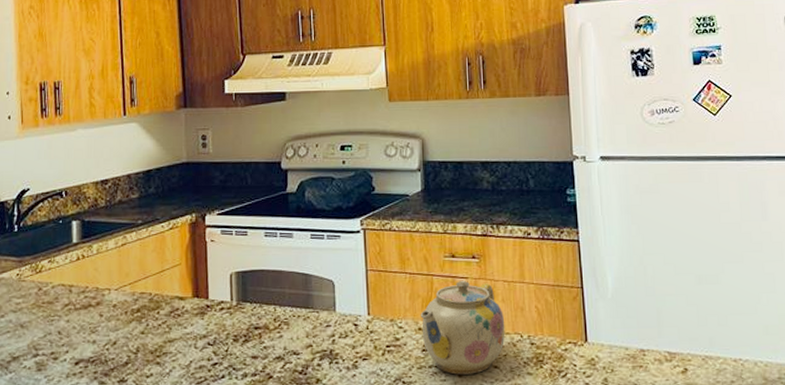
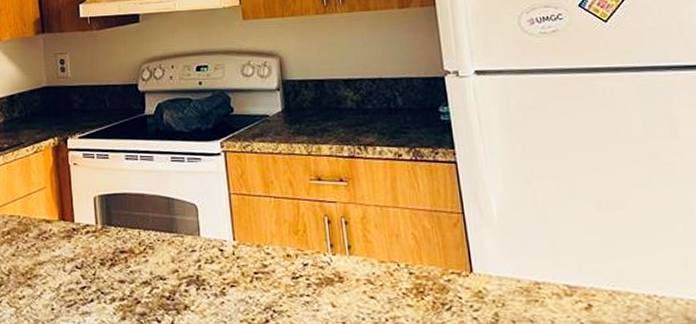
teapot: present [420,280,506,375] -> none [287,204,381,305]

